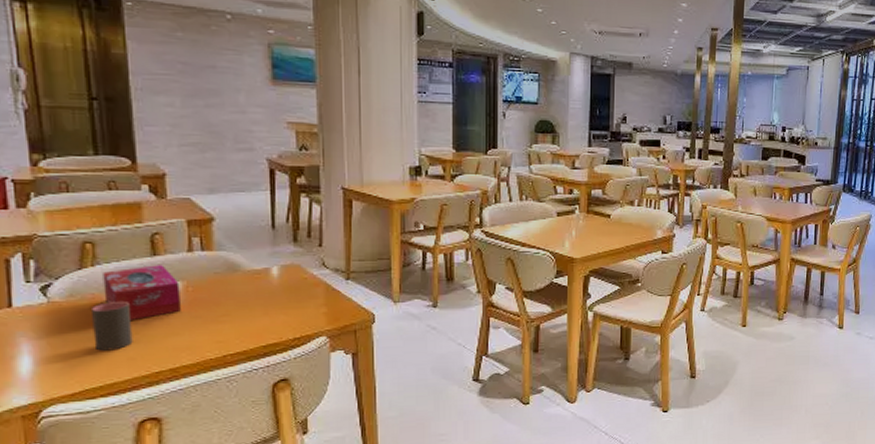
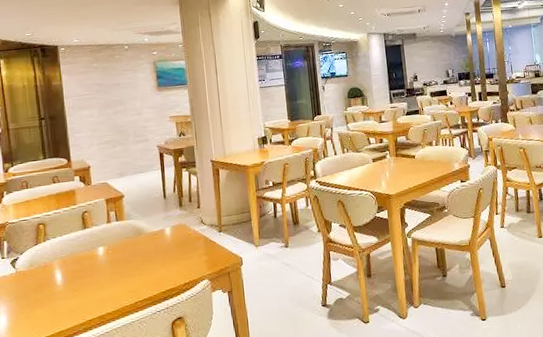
cup: present [92,302,133,351] -> none [45,266,73,307]
tissue box: present [103,265,181,320] -> none [51,235,104,280]

